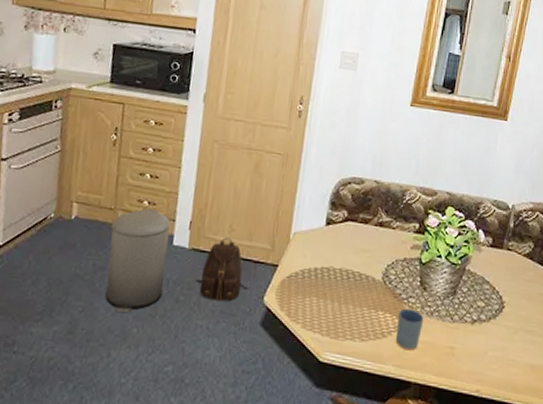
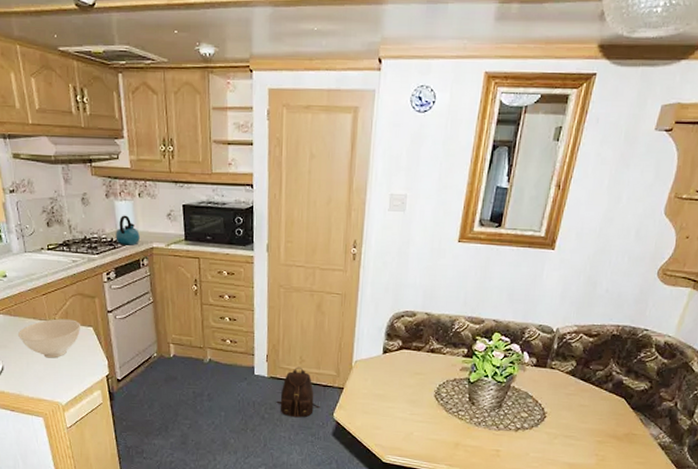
kettle: none [27,50,58,85] -> present [115,215,140,247]
pedal bin: present [105,208,170,312] -> none [203,346,251,427]
place mat: present [275,265,406,343] -> none [342,387,457,447]
mug: present [395,308,424,351] -> none [447,419,473,453]

